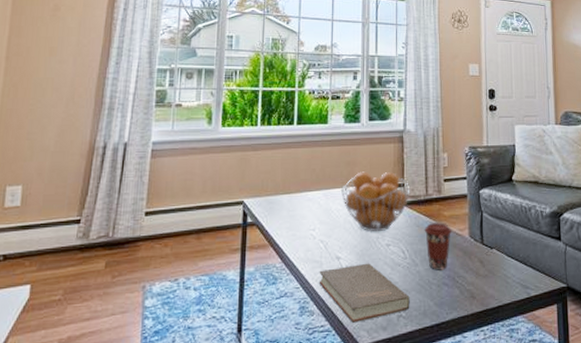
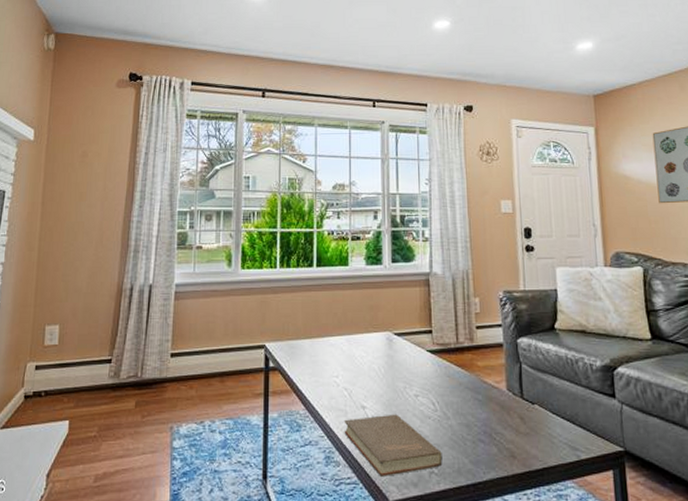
fruit basket: present [340,171,411,233] -> none [363,316,439,382]
coffee cup: present [424,223,452,271] -> none [455,373,488,425]

